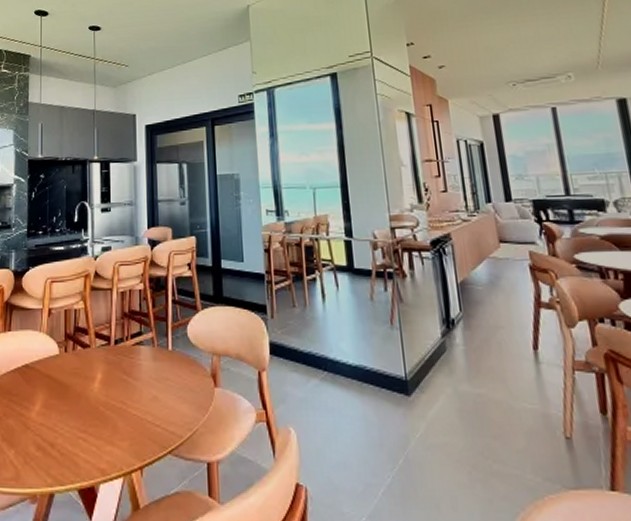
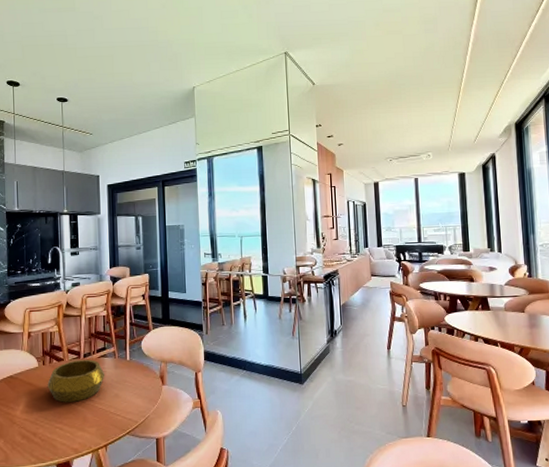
decorative bowl: none [69,347,141,404] -> present [47,360,105,403]

